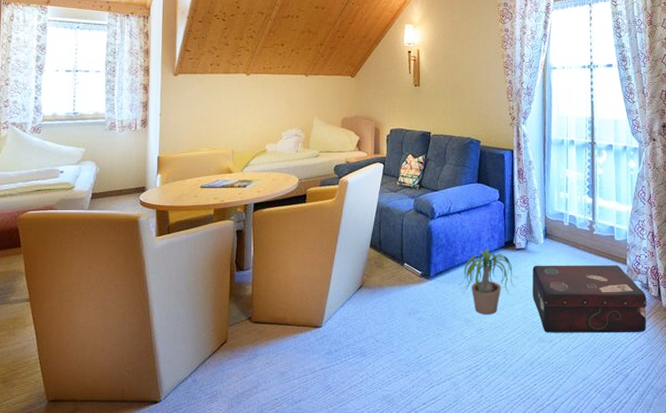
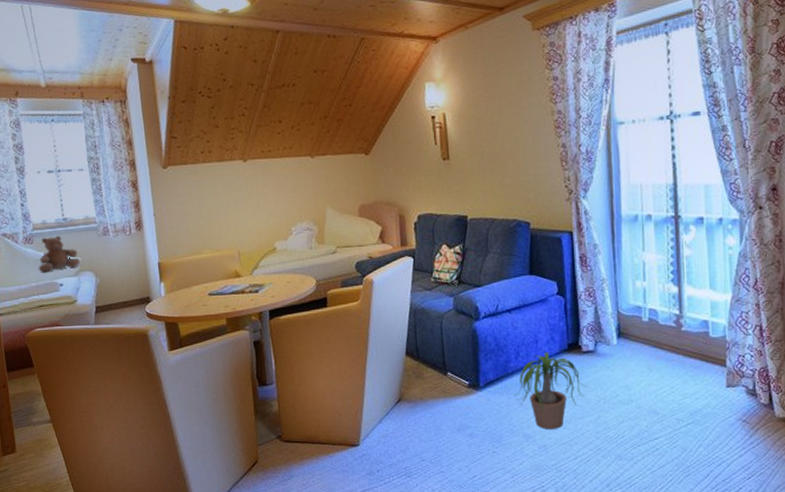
teddy bear: none [42,127,84,160] -> present [38,235,81,273]
suitcase: present [532,264,647,333] -> none [604,367,754,450]

